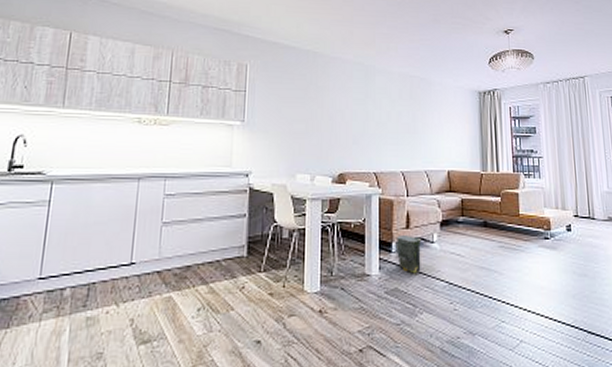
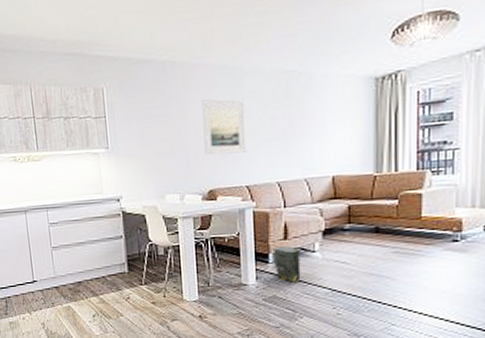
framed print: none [338,89,376,141] -> present [202,99,246,156]

